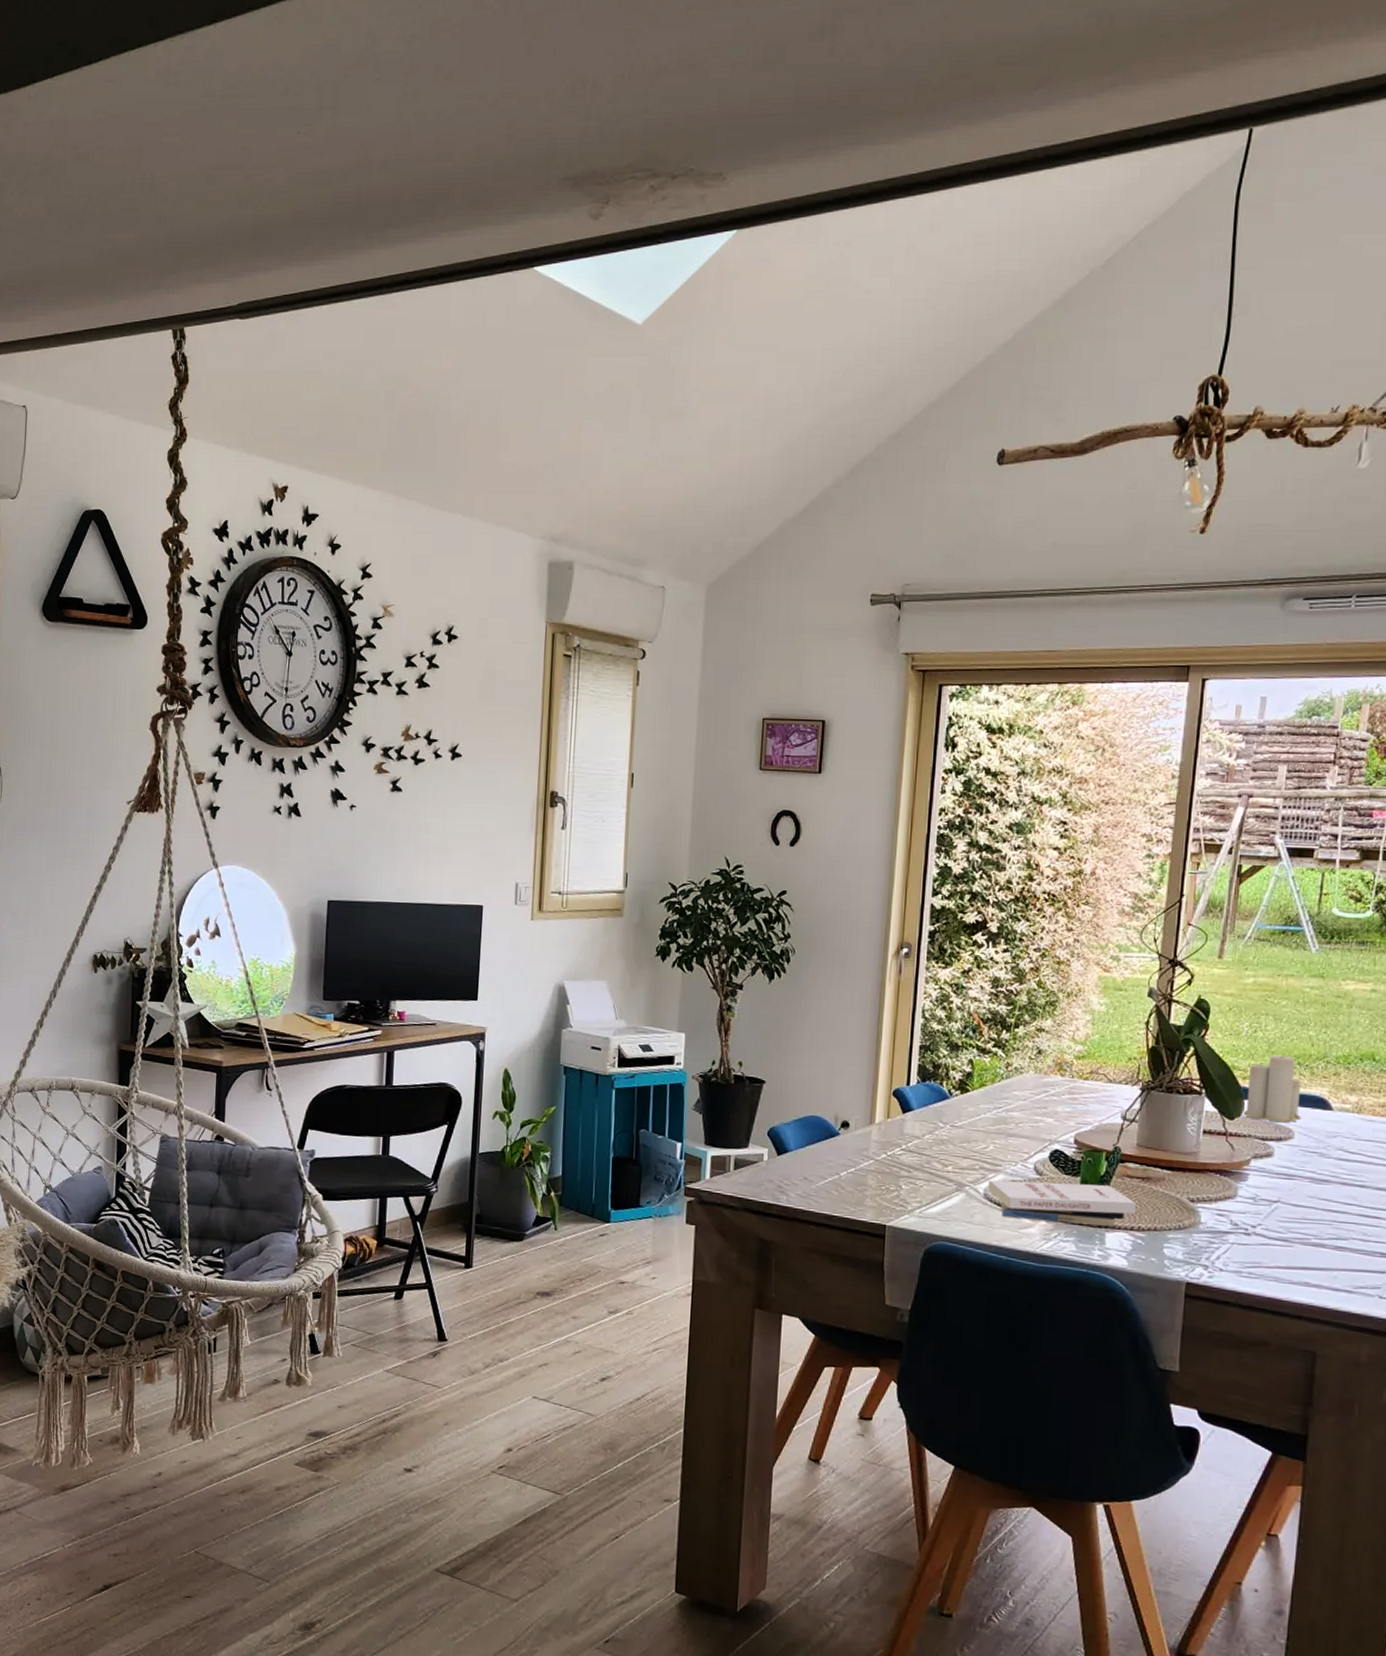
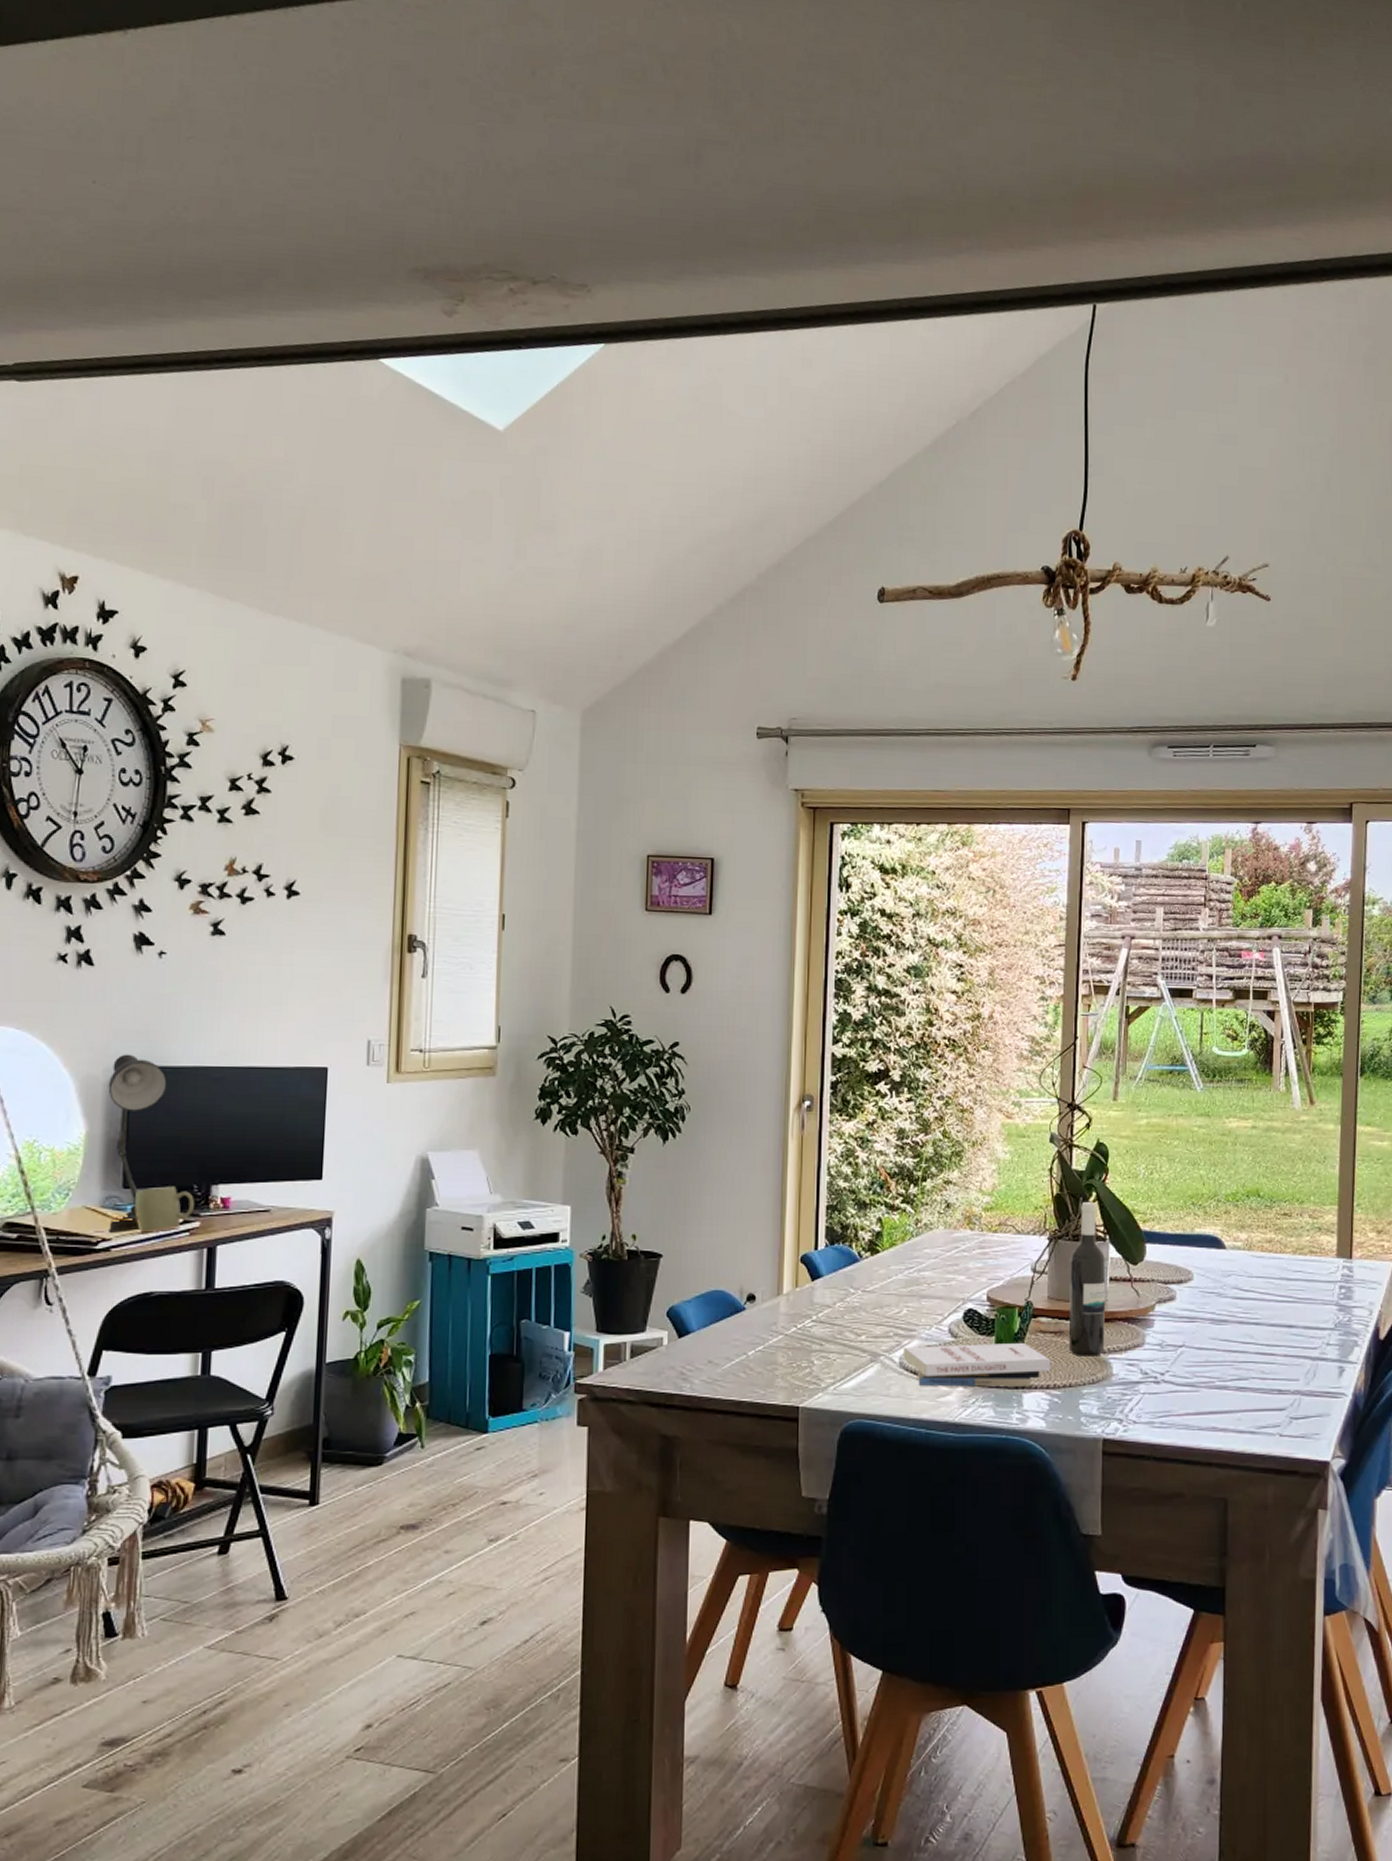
desk lamp: none [312,890,357,1037] -> present [108,1054,167,1234]
mug: none [332,1000,377,1037] -> present [135,1186,194,1233]
wine bottle: none [1155,1056,1201,1204] -> present [1068,1202,1106,1356]
candle: present [1242,1054,1301,1123] -> none [1145,1195,1198,1265]

